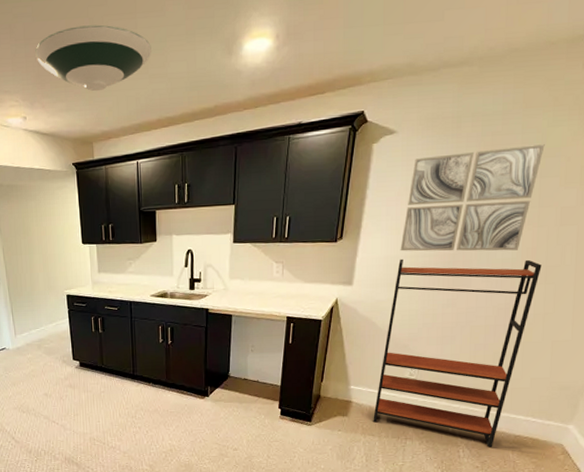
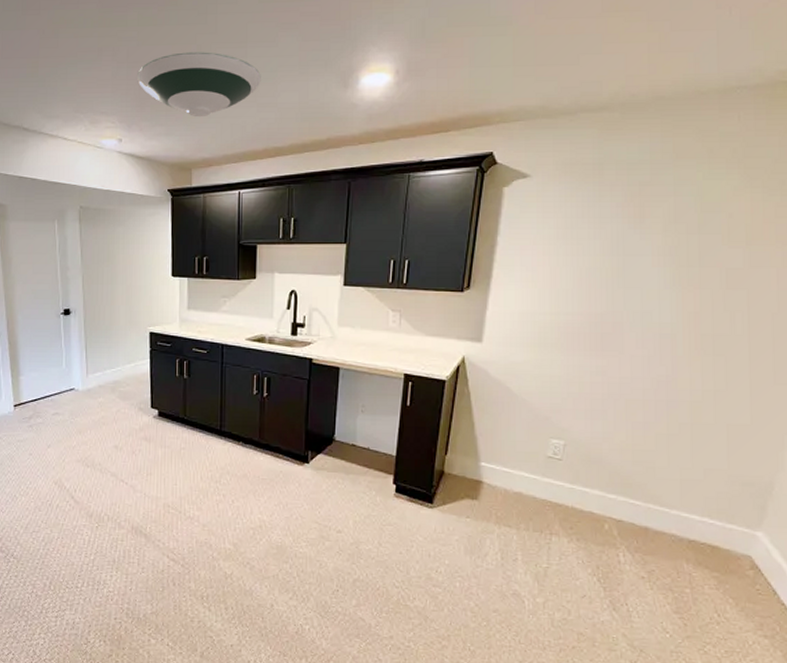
bookshelf: present [373,259,542,447] -> none [509,315,708,553]
wall art: present [400,144,545,252] -> none [537,198,702,314]

